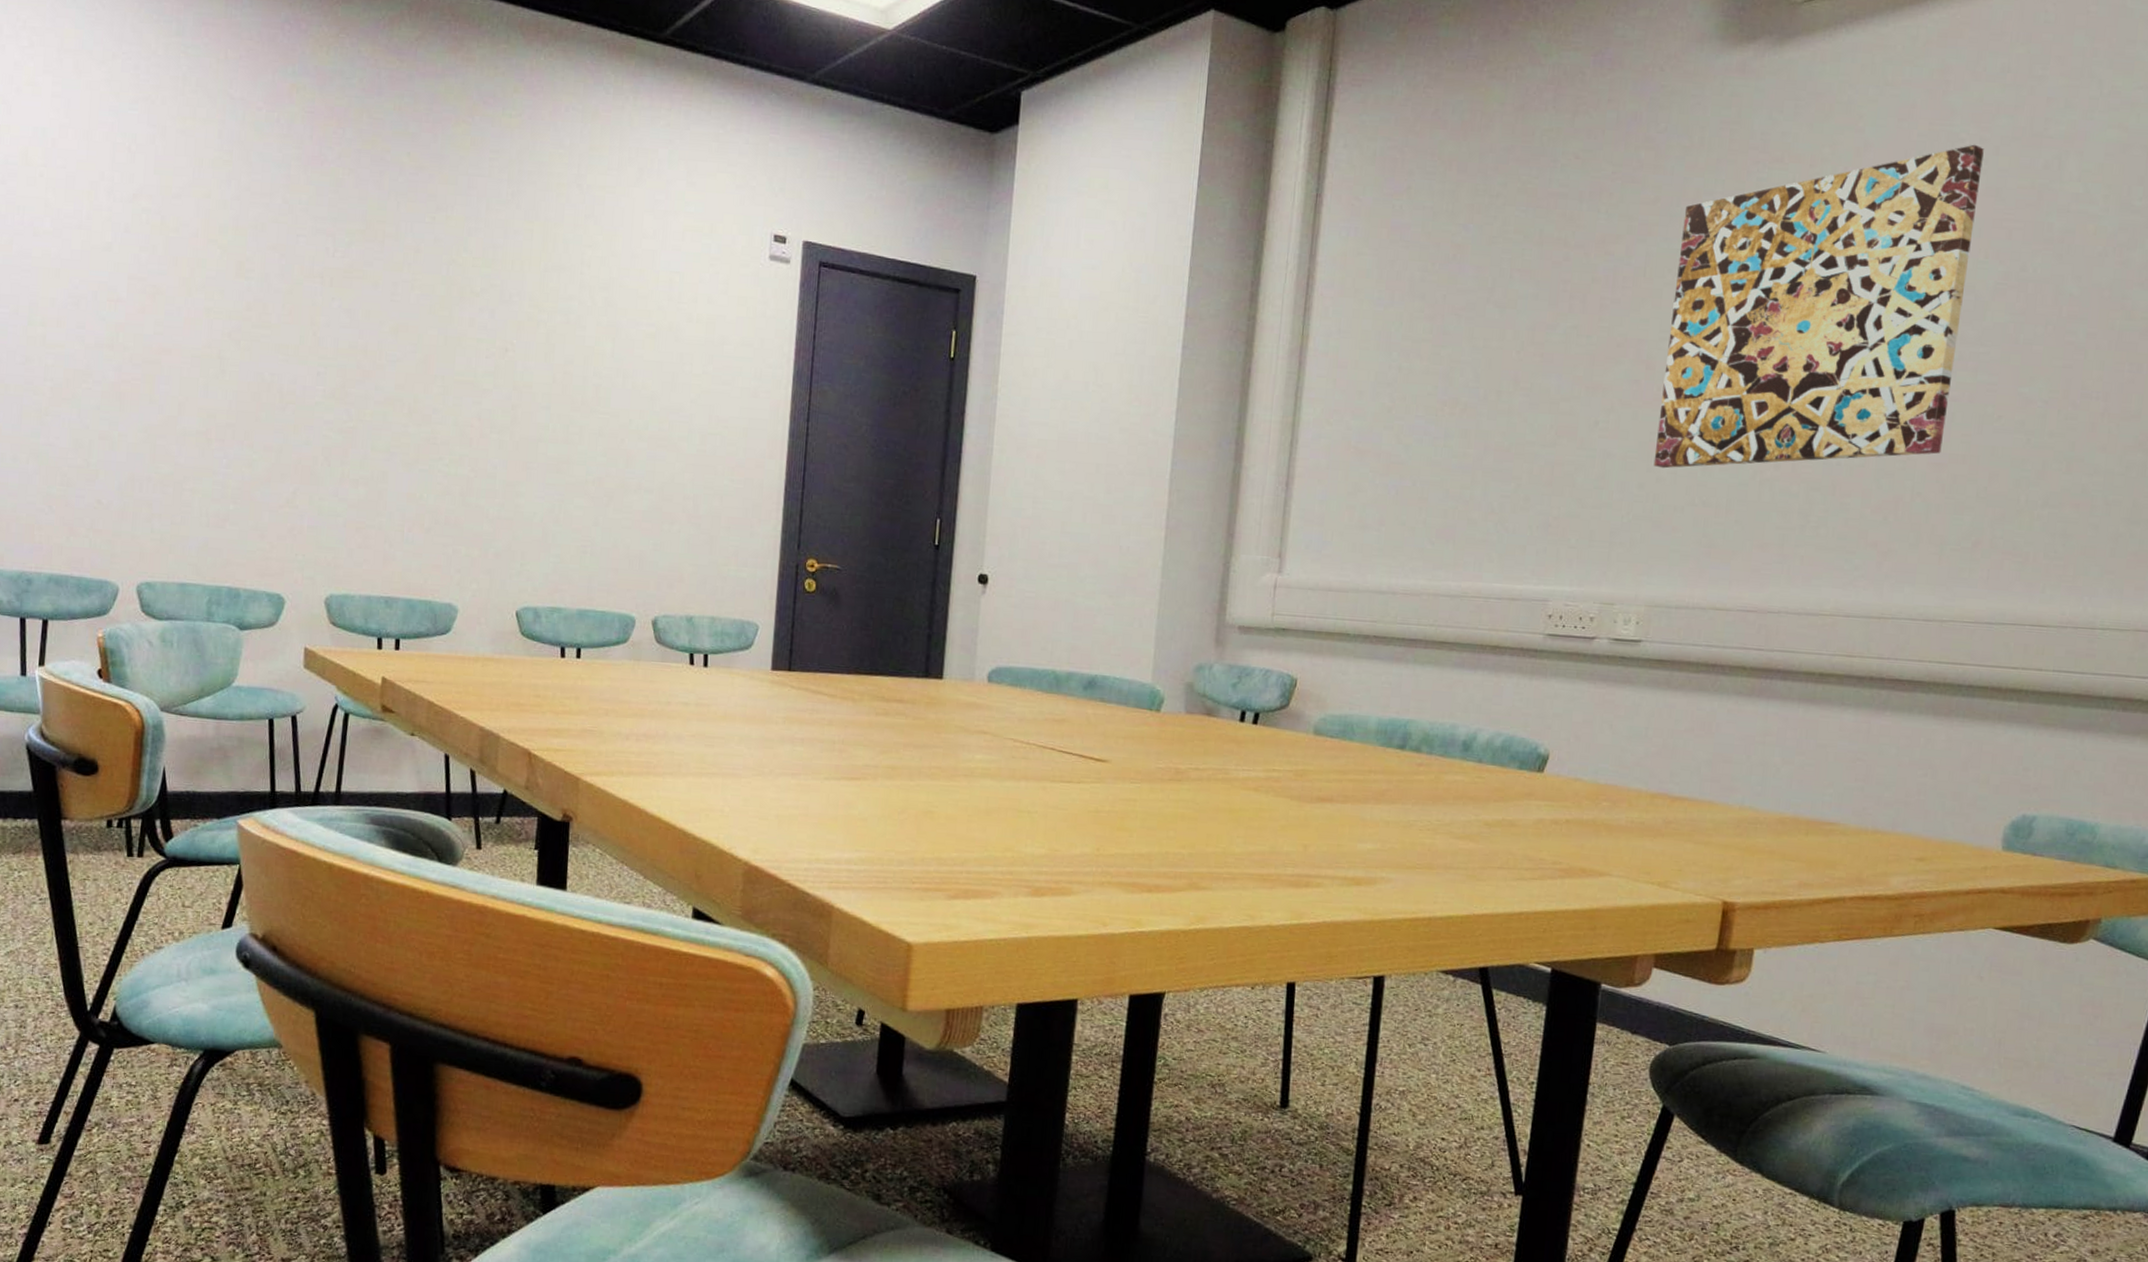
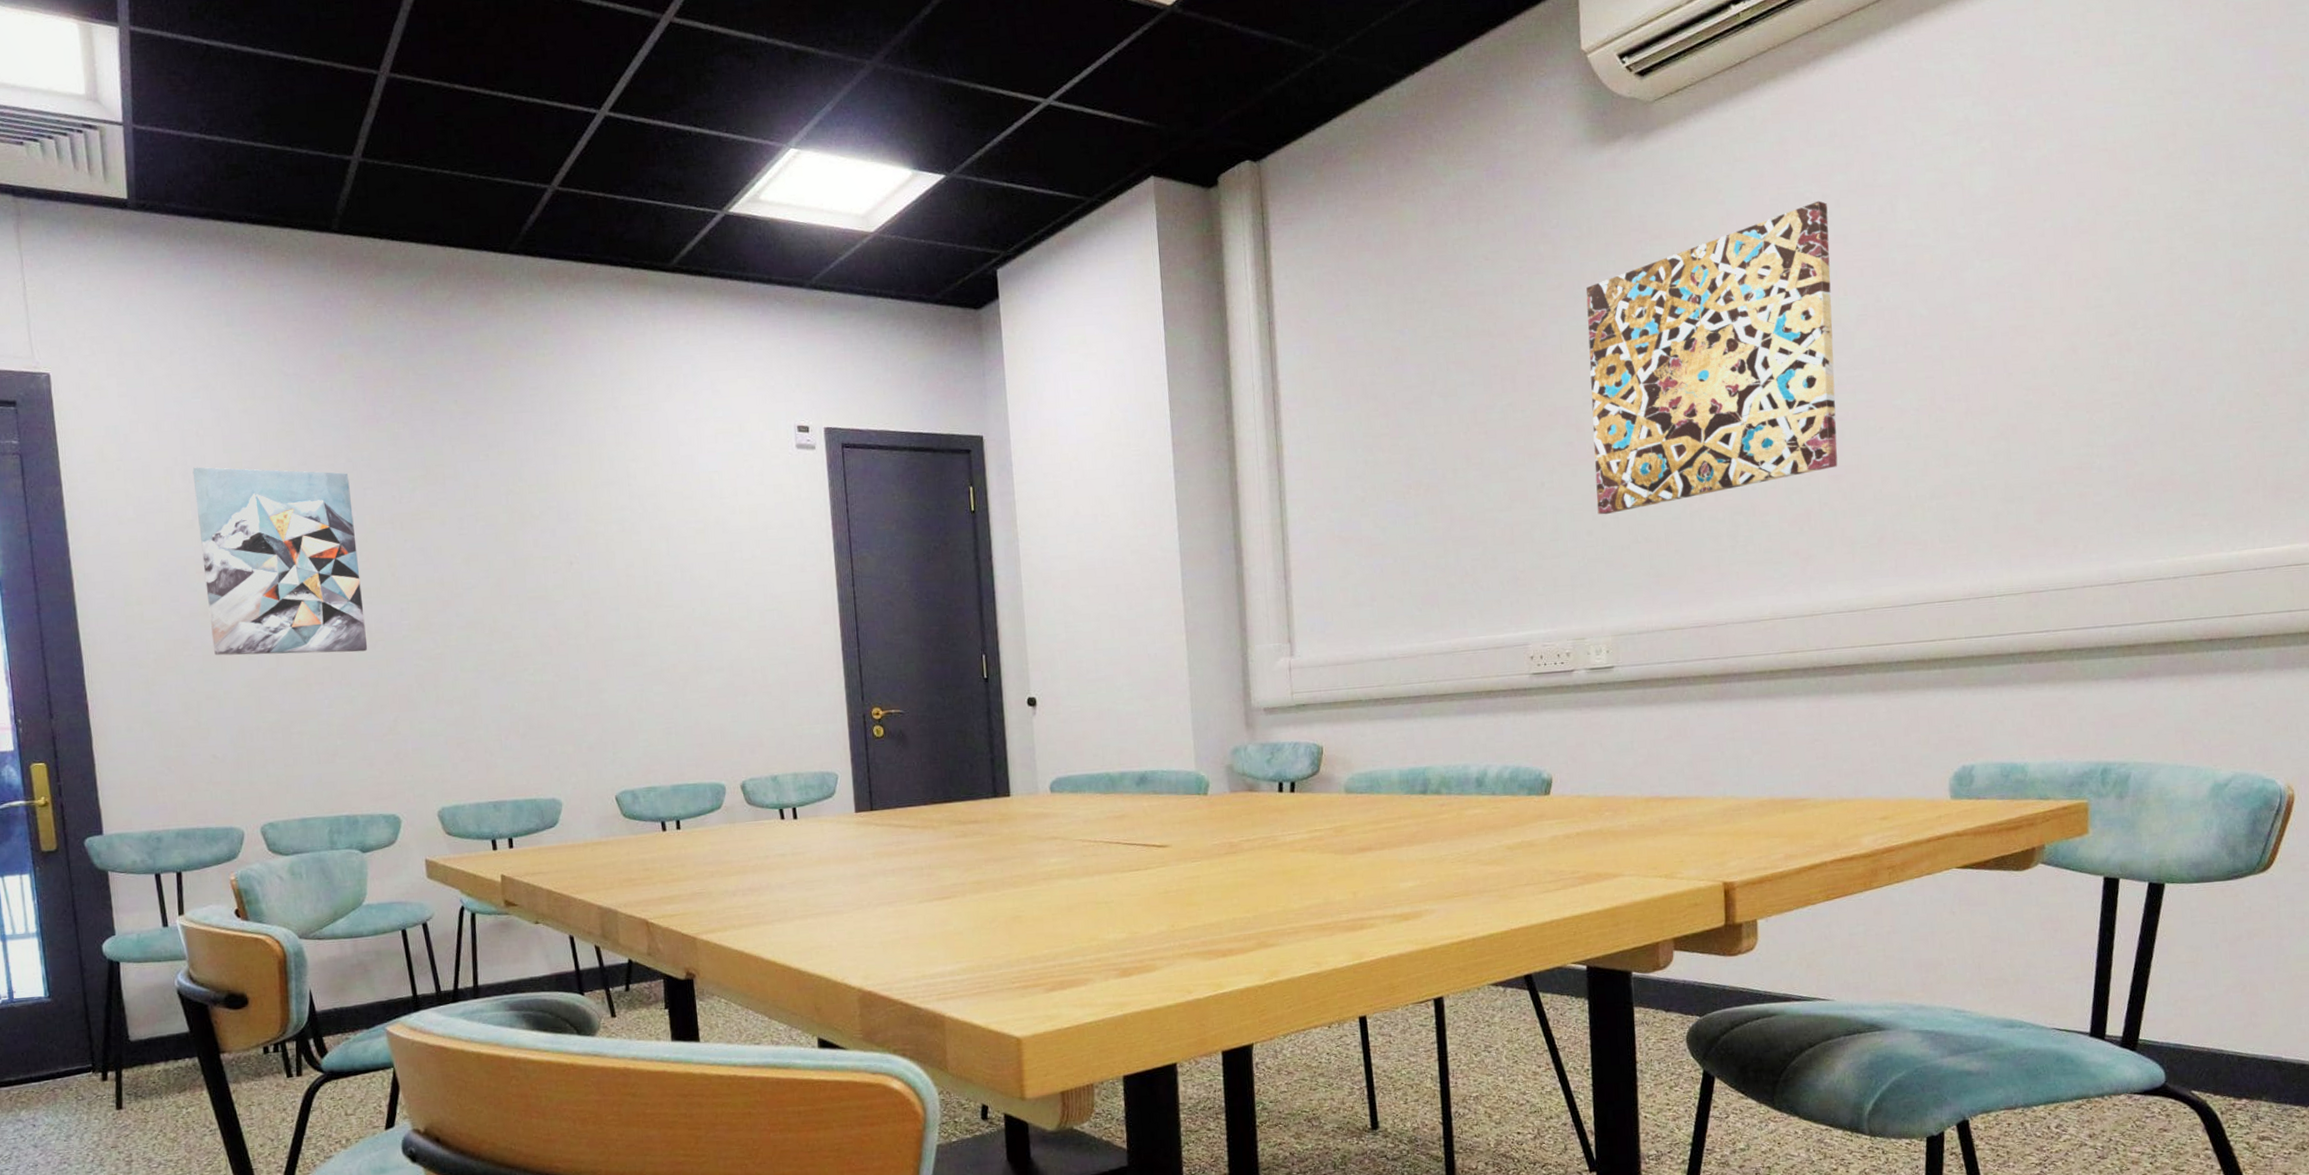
wall art: none [114,185,283,413] -> present [192,467,368,656]

